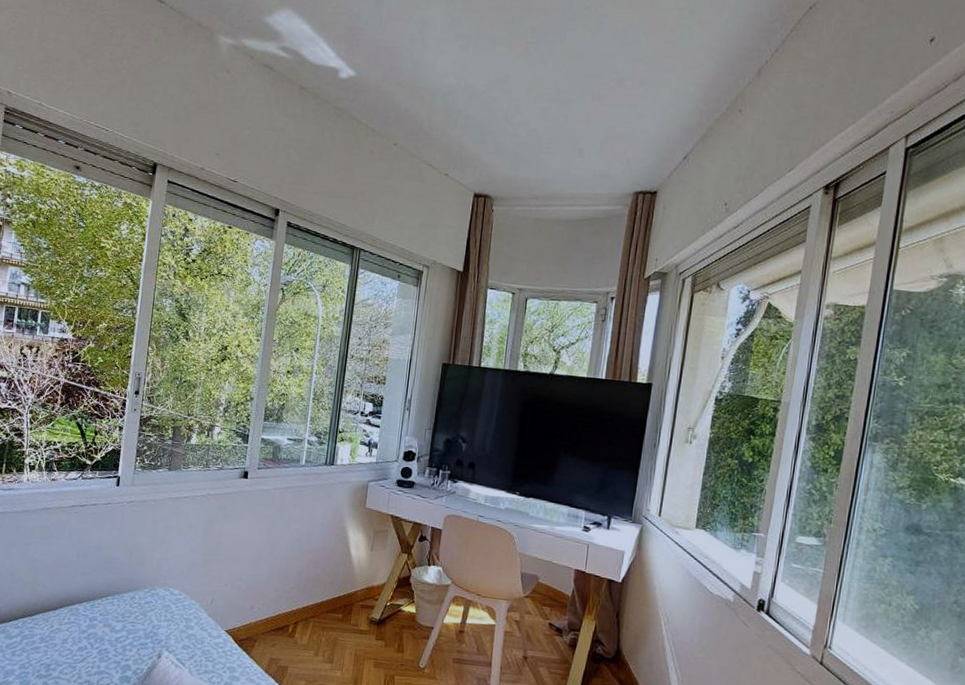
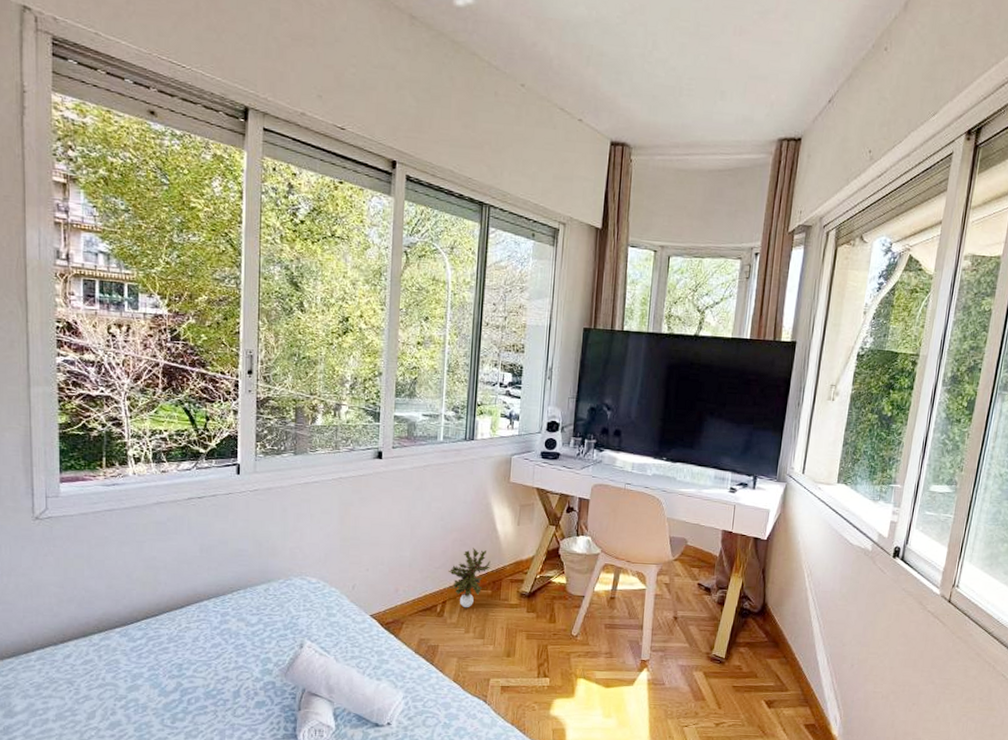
potted plant: none [302,570,343,631] -> present [448,547,491,608]

